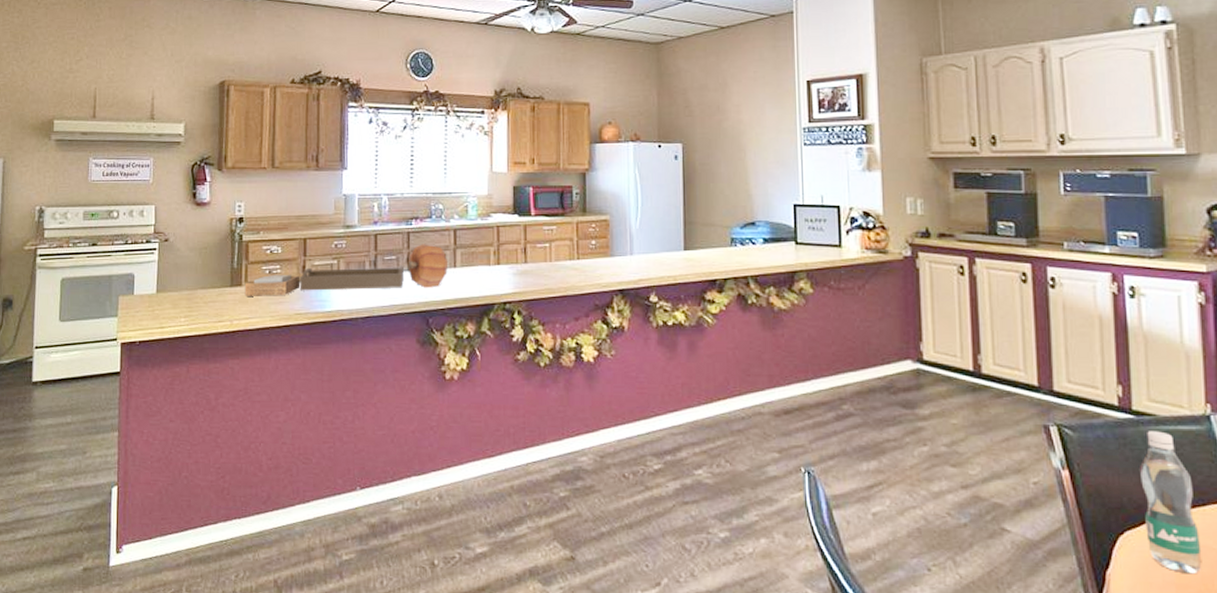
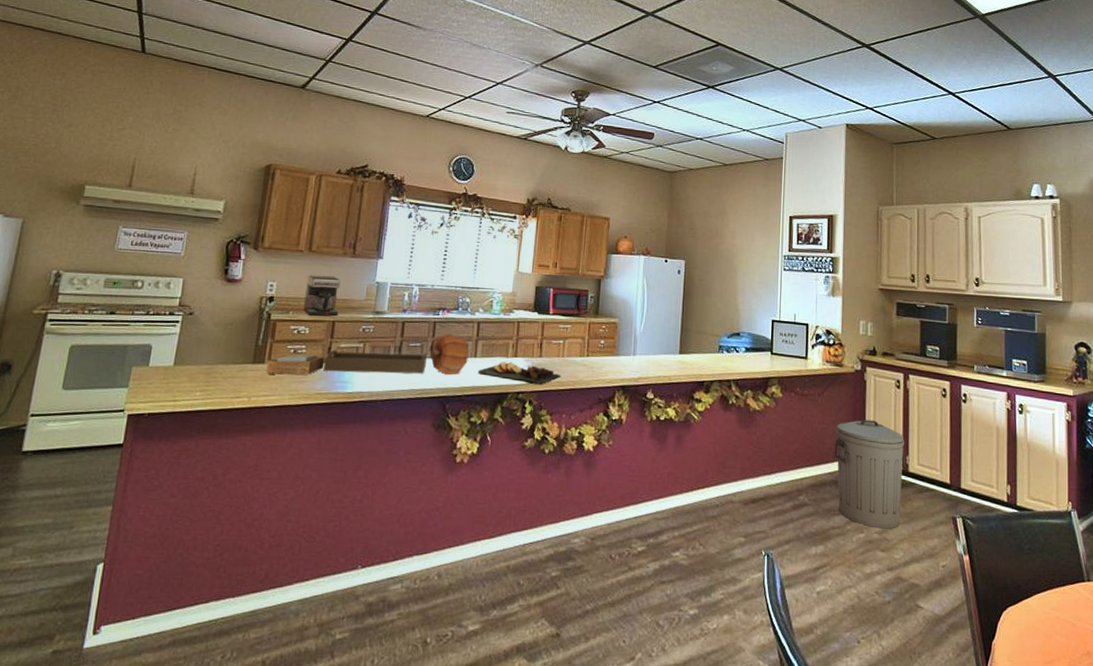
coffee maker: none [273,192,309,235] -> present [303,275,340,317]
food platter: none [460,269,551,294] -> present [478,361,562,385]
trash can: none [883,314,978,441] -> present [834,419,906,529]
bottle: present [1138,431,1202,574] -> none [1019,523,1061,643]

